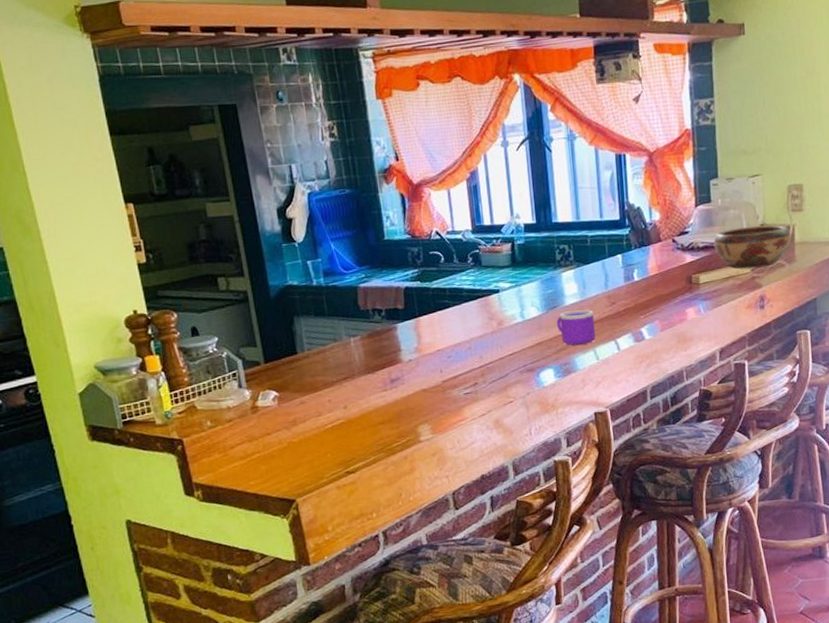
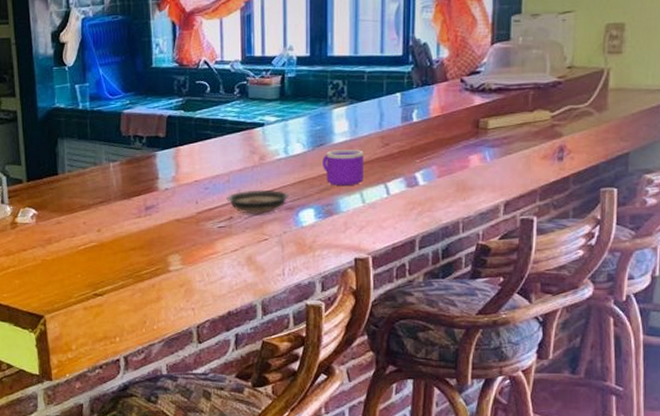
saucer: none [470,353,530,379] -> present [226,189,290,214]
decorative bowl: present [713,225,792,269] -> none [509,68,605,115]

